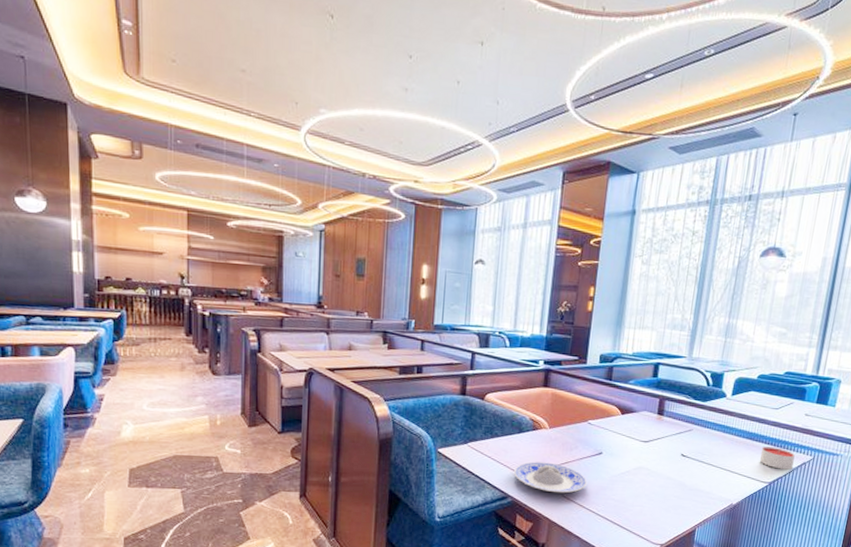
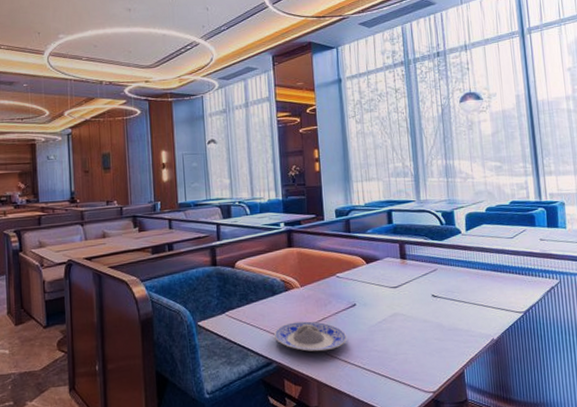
candle: present [759,447,795,470] -> none [507,275,543,297]

